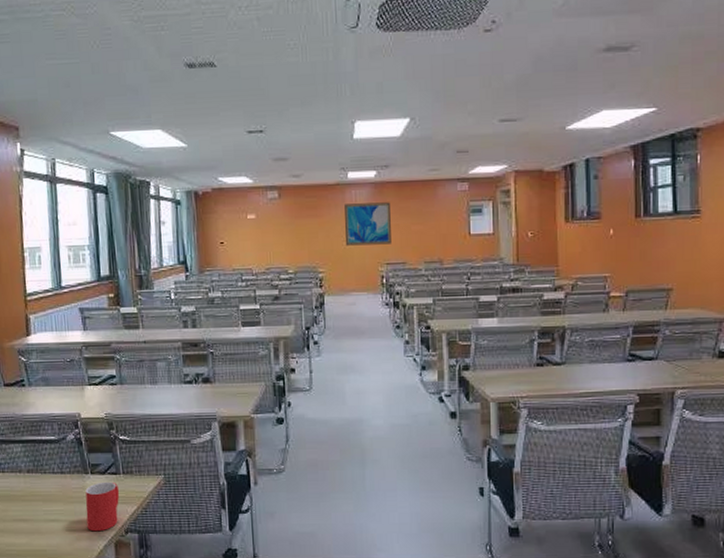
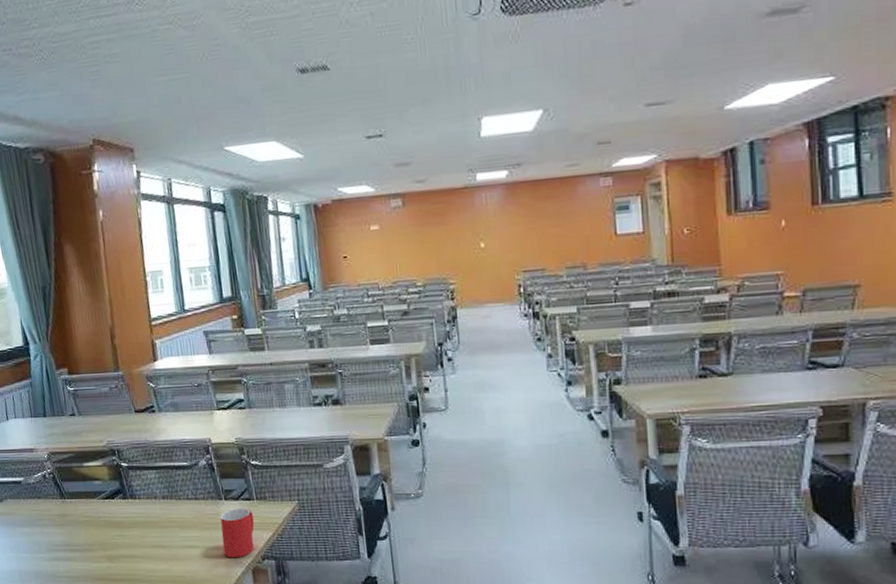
wall art: present [344,202,391,246] -> none [474,204,528,254]

